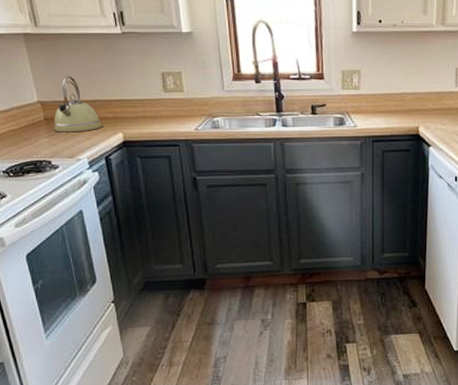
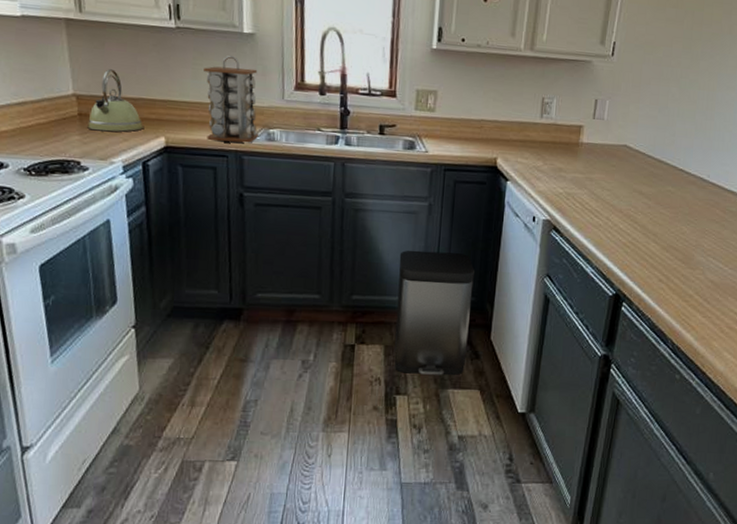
spice rack: none [150,55,205,133] -> present [204,56,259,144]
pedal bin: none [339,215,406,324] -> present [394,250,475,375]

